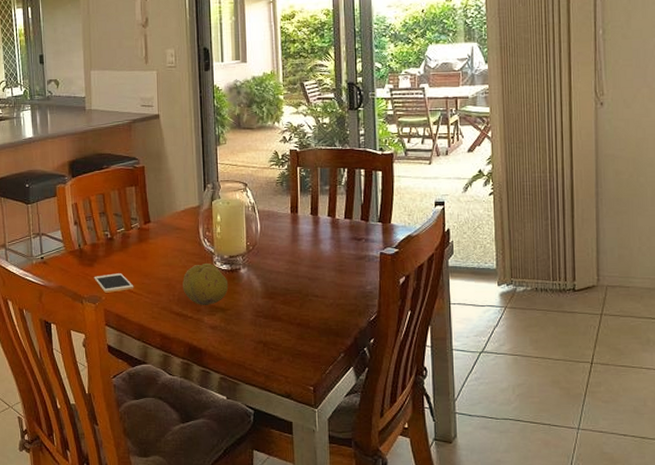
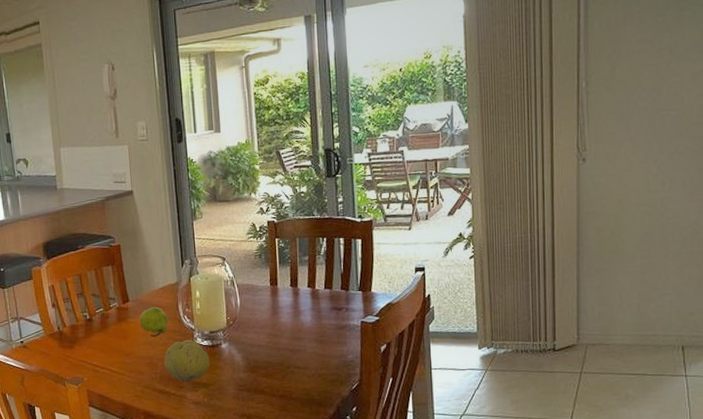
cell phone: present [94,273,134,293] -> none [75,354,116,374]
fruit: none [160,229,188,259] -> present [139,306,168,337]

